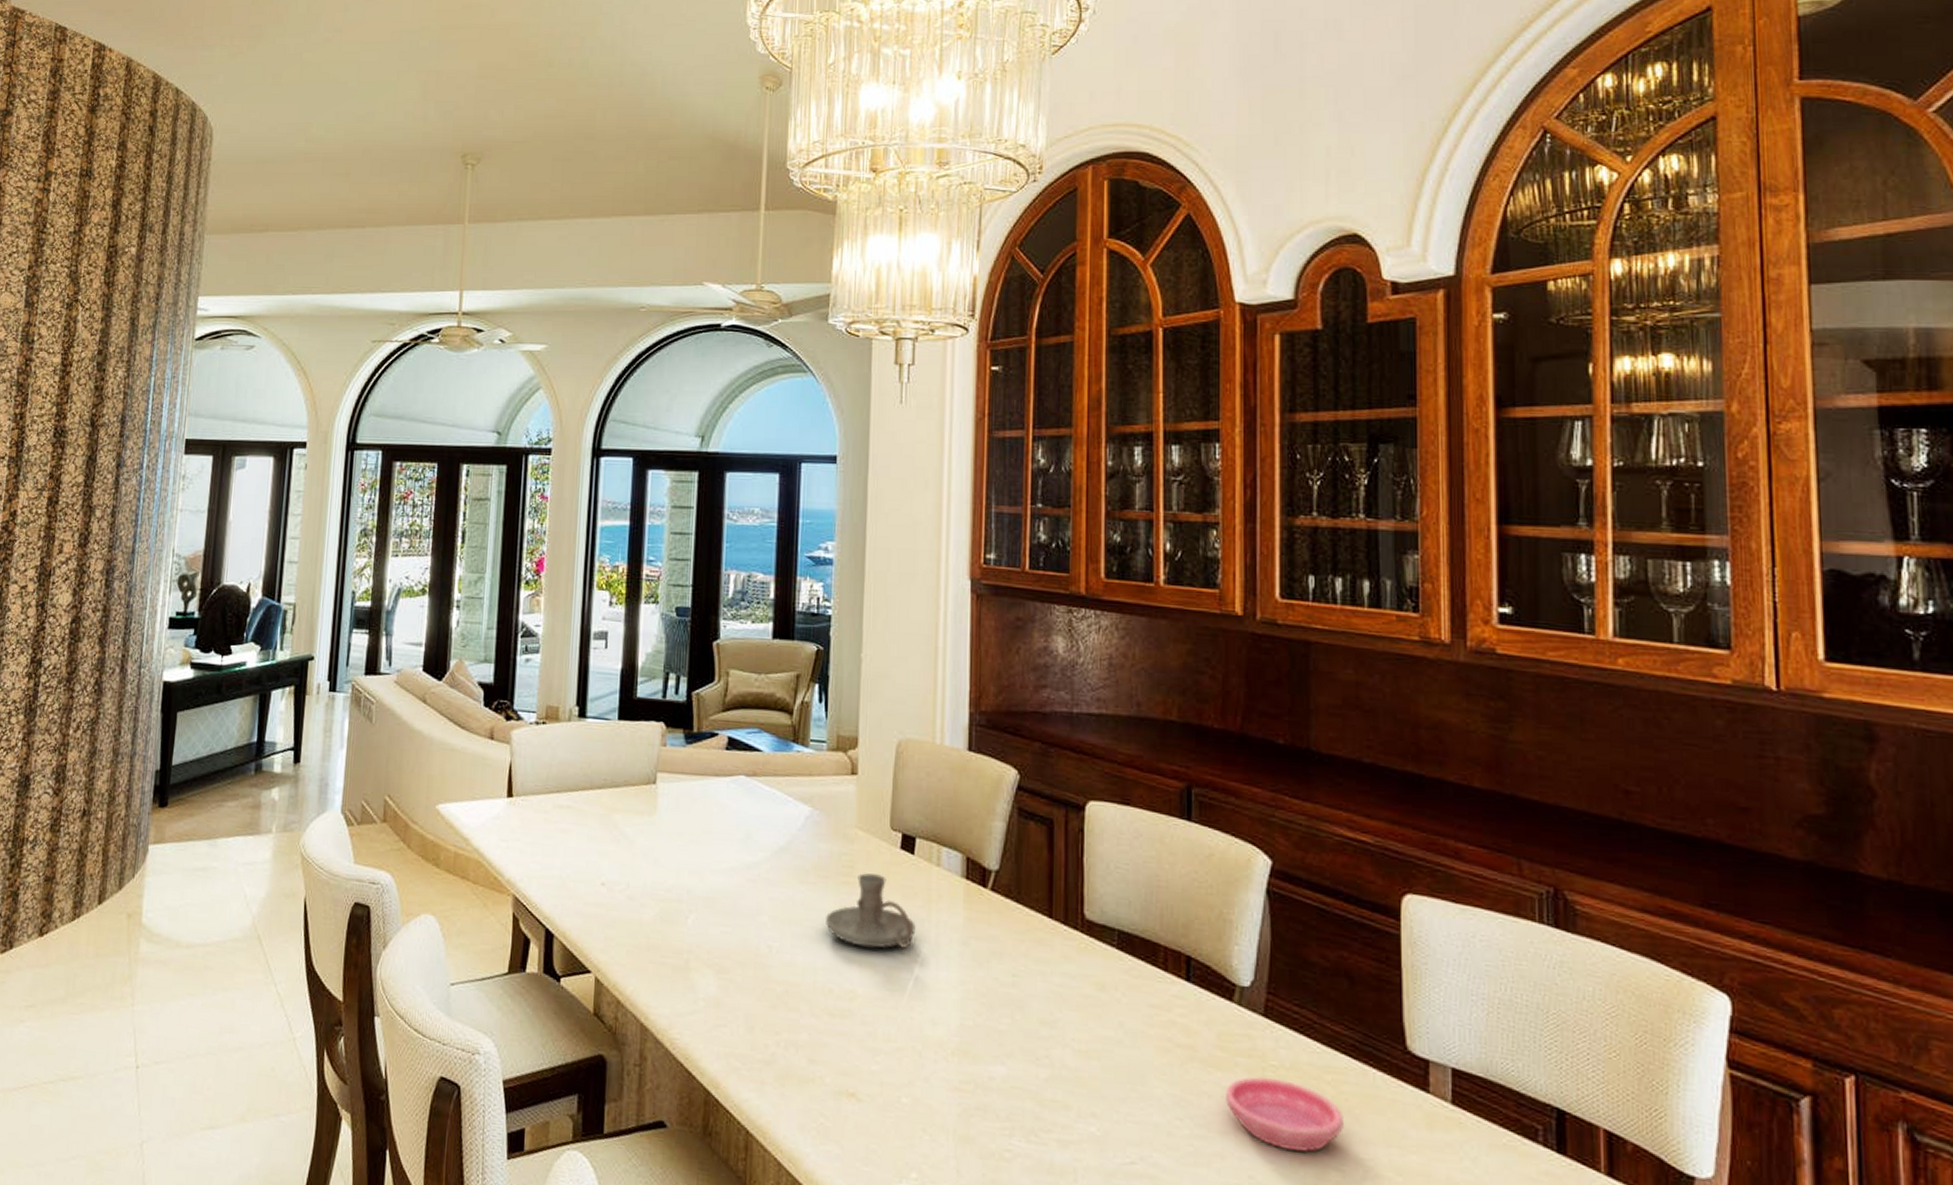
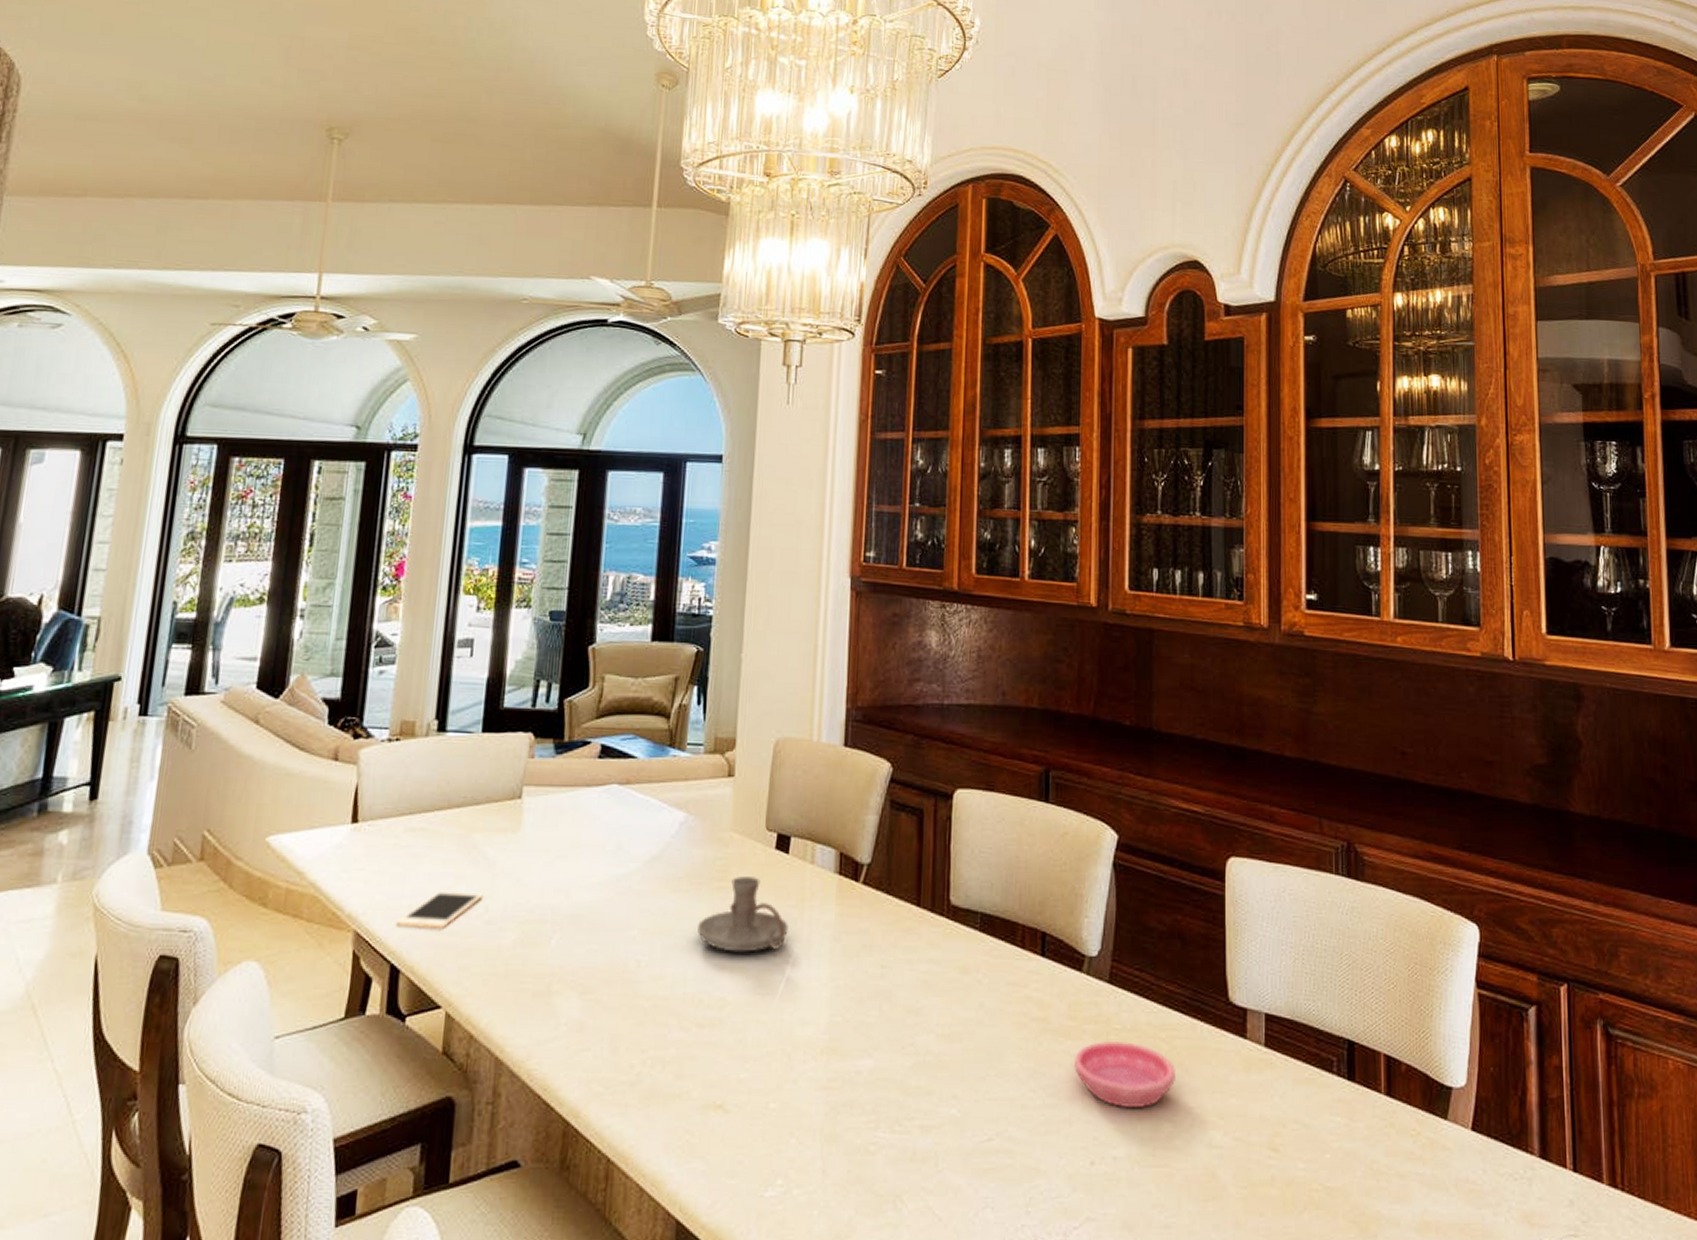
cell phone: none [549,864,625,900] -> present [396,890,483,928]

